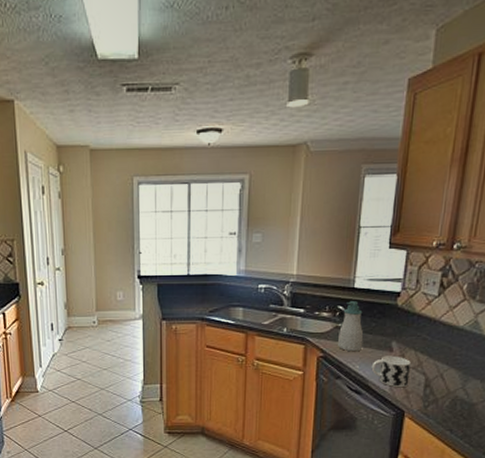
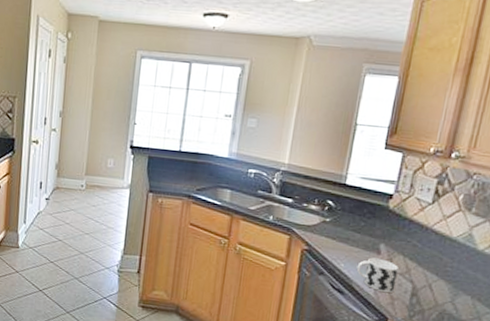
soap bottle: present [338,301,364,352] -> none [324,197,353,250]

